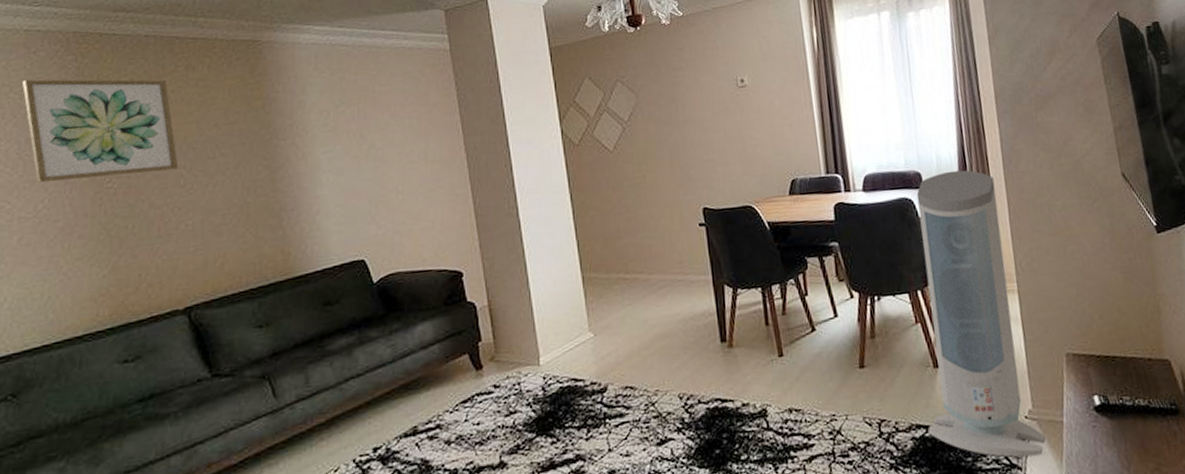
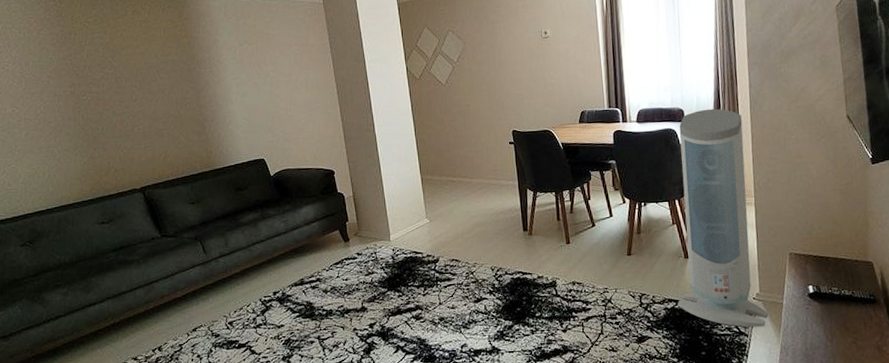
wall art: present [22,79,179,182] -> none [20,19,131,94]

